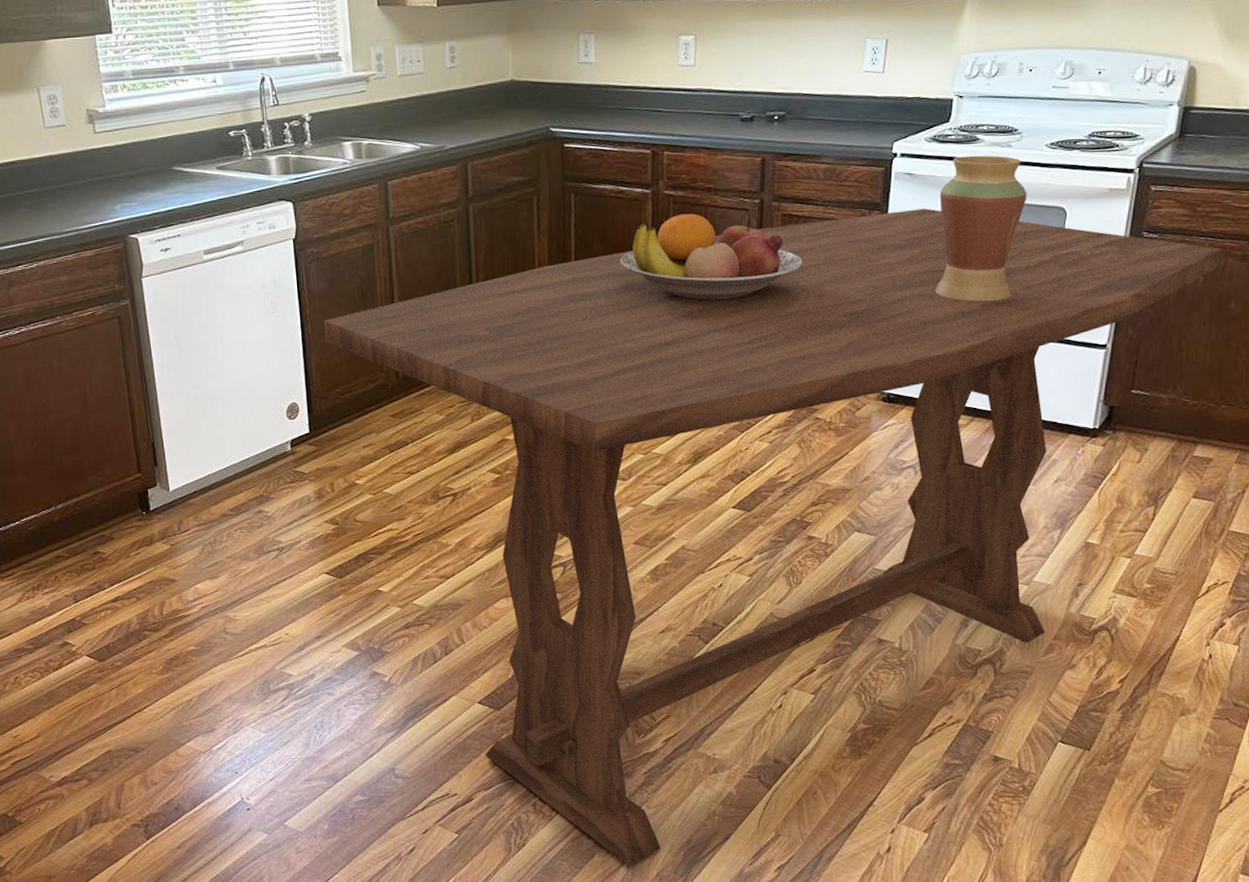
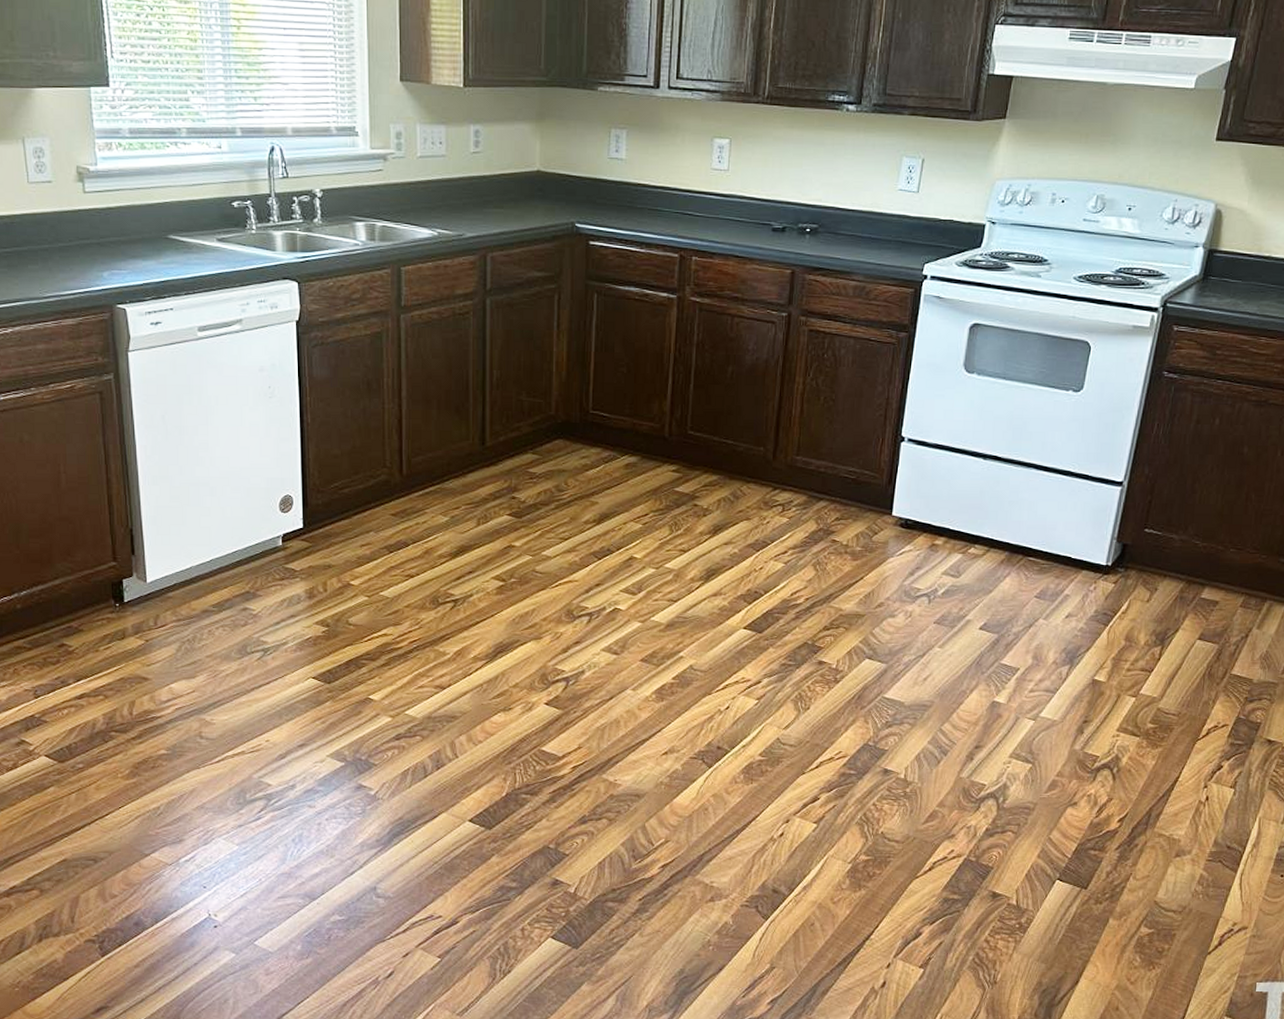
dining table: present [324,208,1222,866] -> none [325,333,1238,996]
fruit bowl: present [620,213,802,301] -> none [641,322,827,414]
vase: present [934,155,1027,302] -> none [957,283,1054,432]

